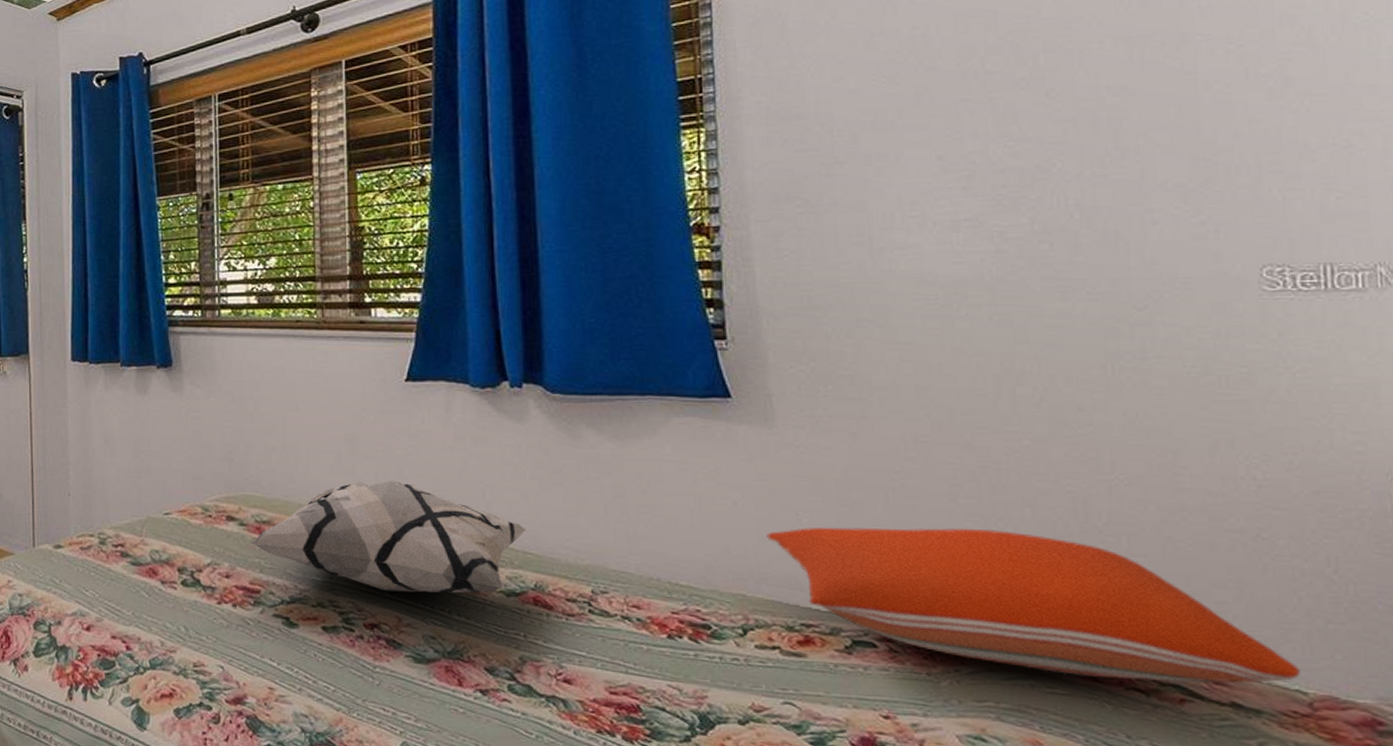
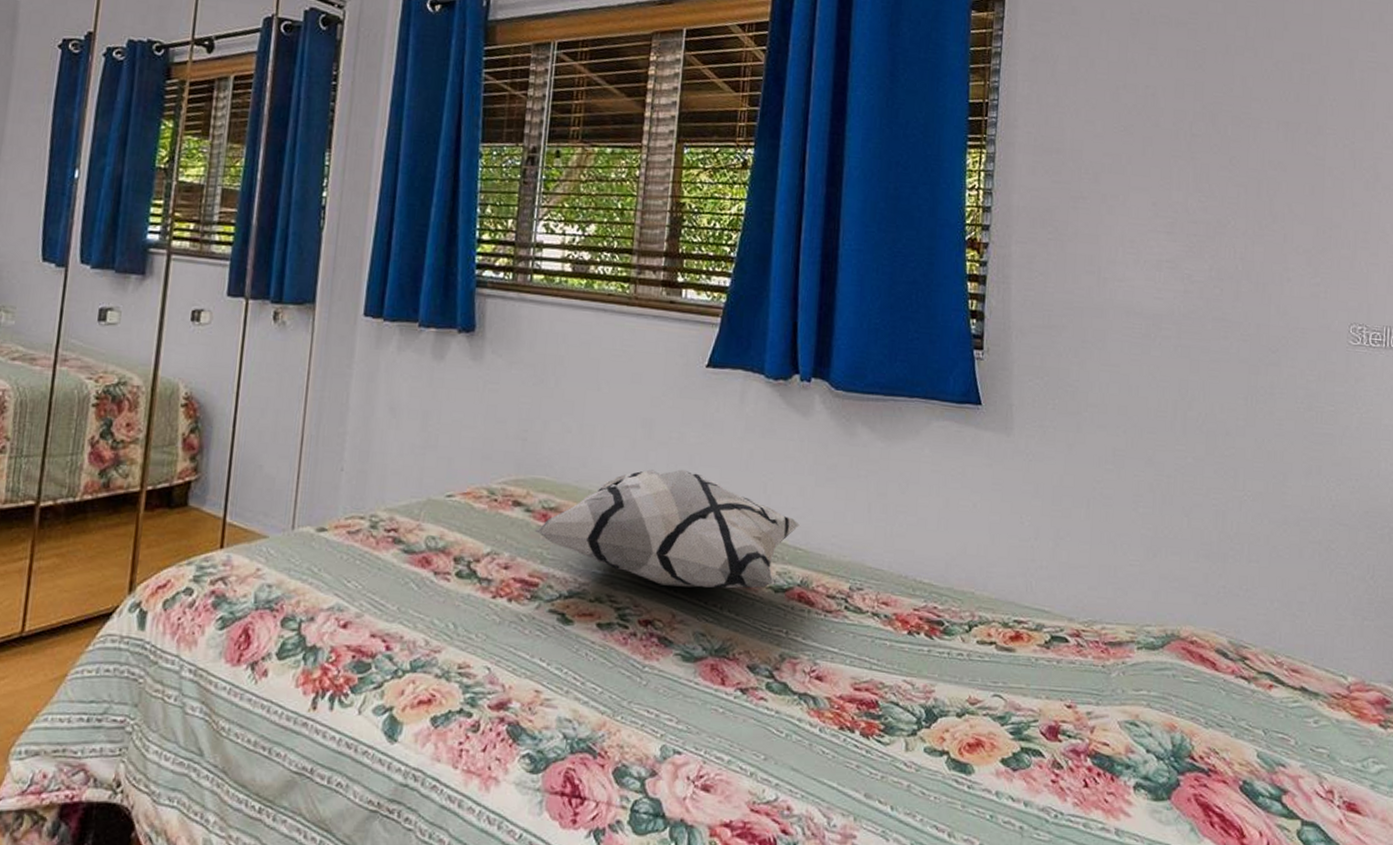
pillow: present [766,527,1300,684] -> none [996,530,1344,671]

